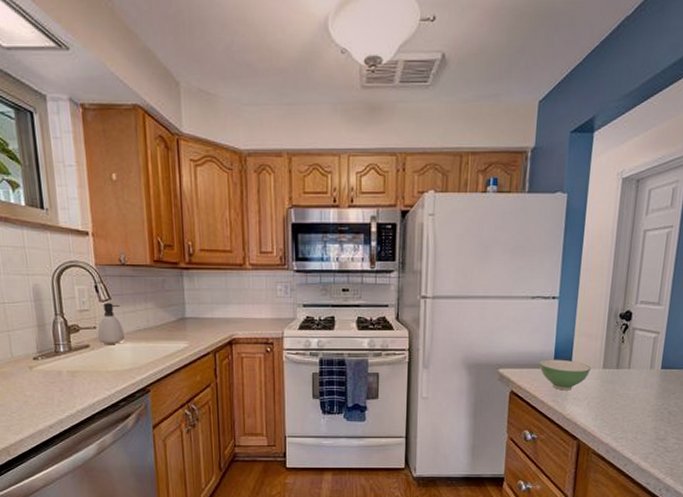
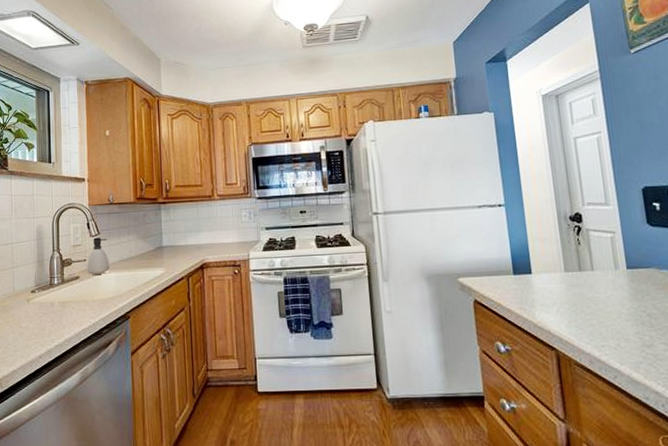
bowl: present [539,359,592,391] -> none [498,265,553,297]

